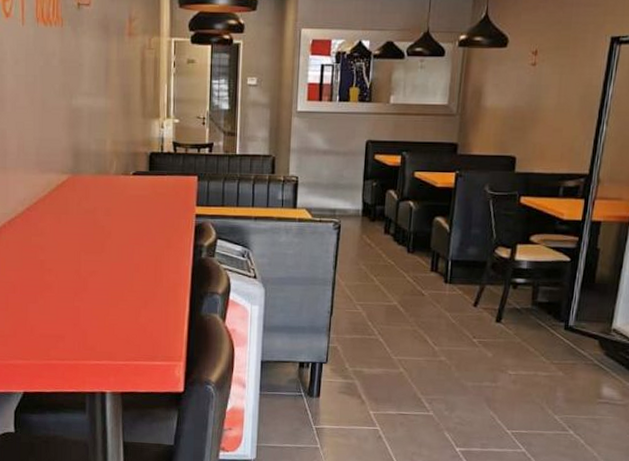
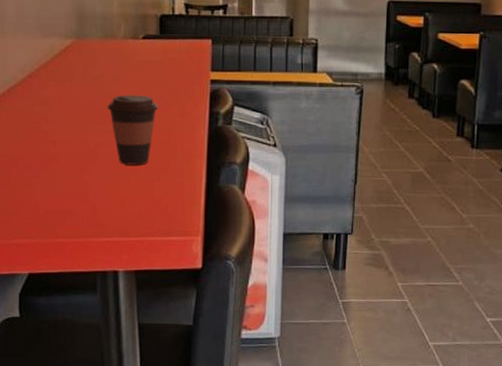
coffee cup: none [99,227,147,294] -> present [107,95,159,165]

